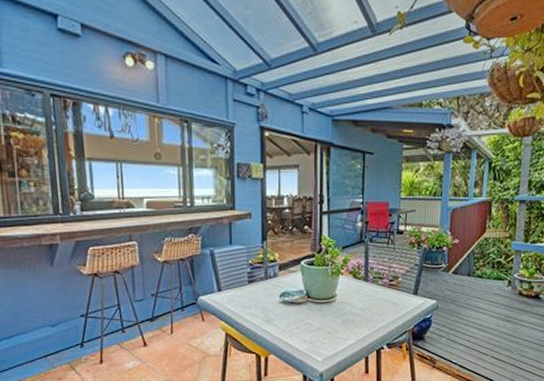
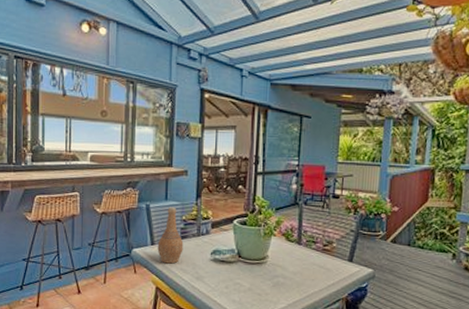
vase: none [224,251,252,309] -> present [157,206,184,264]

